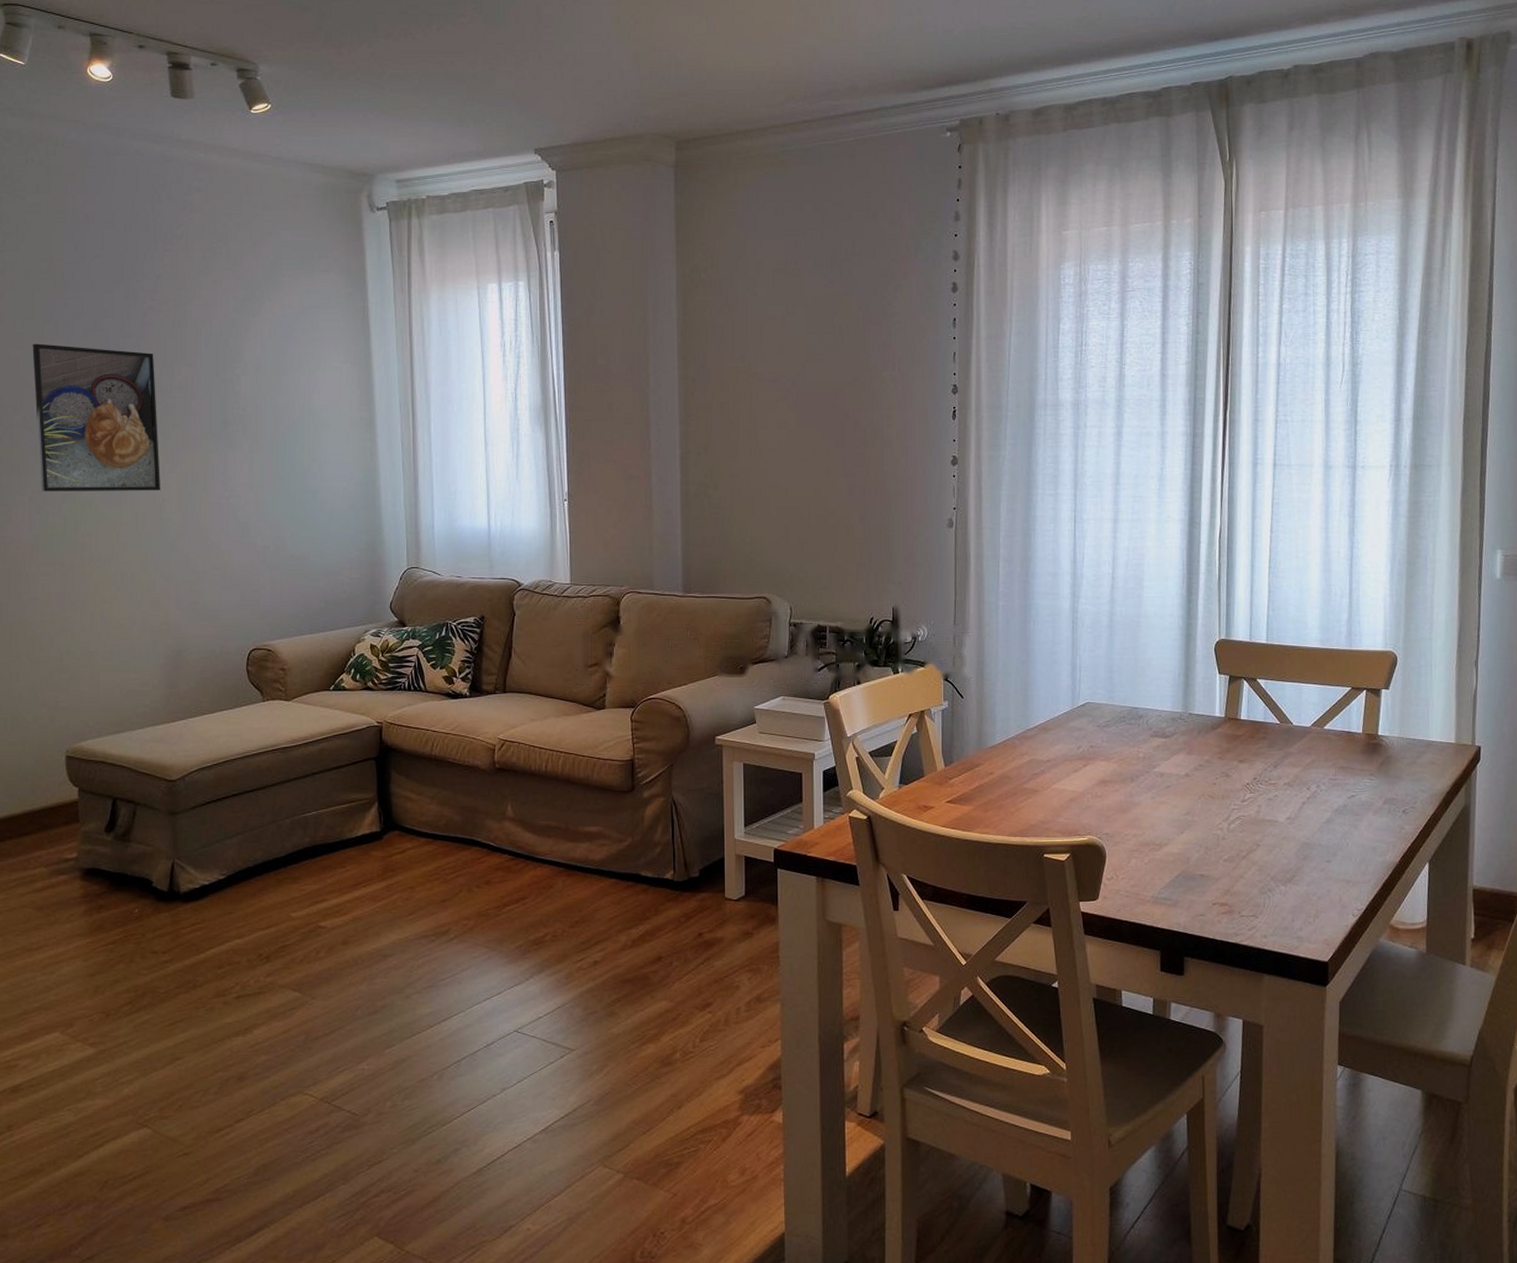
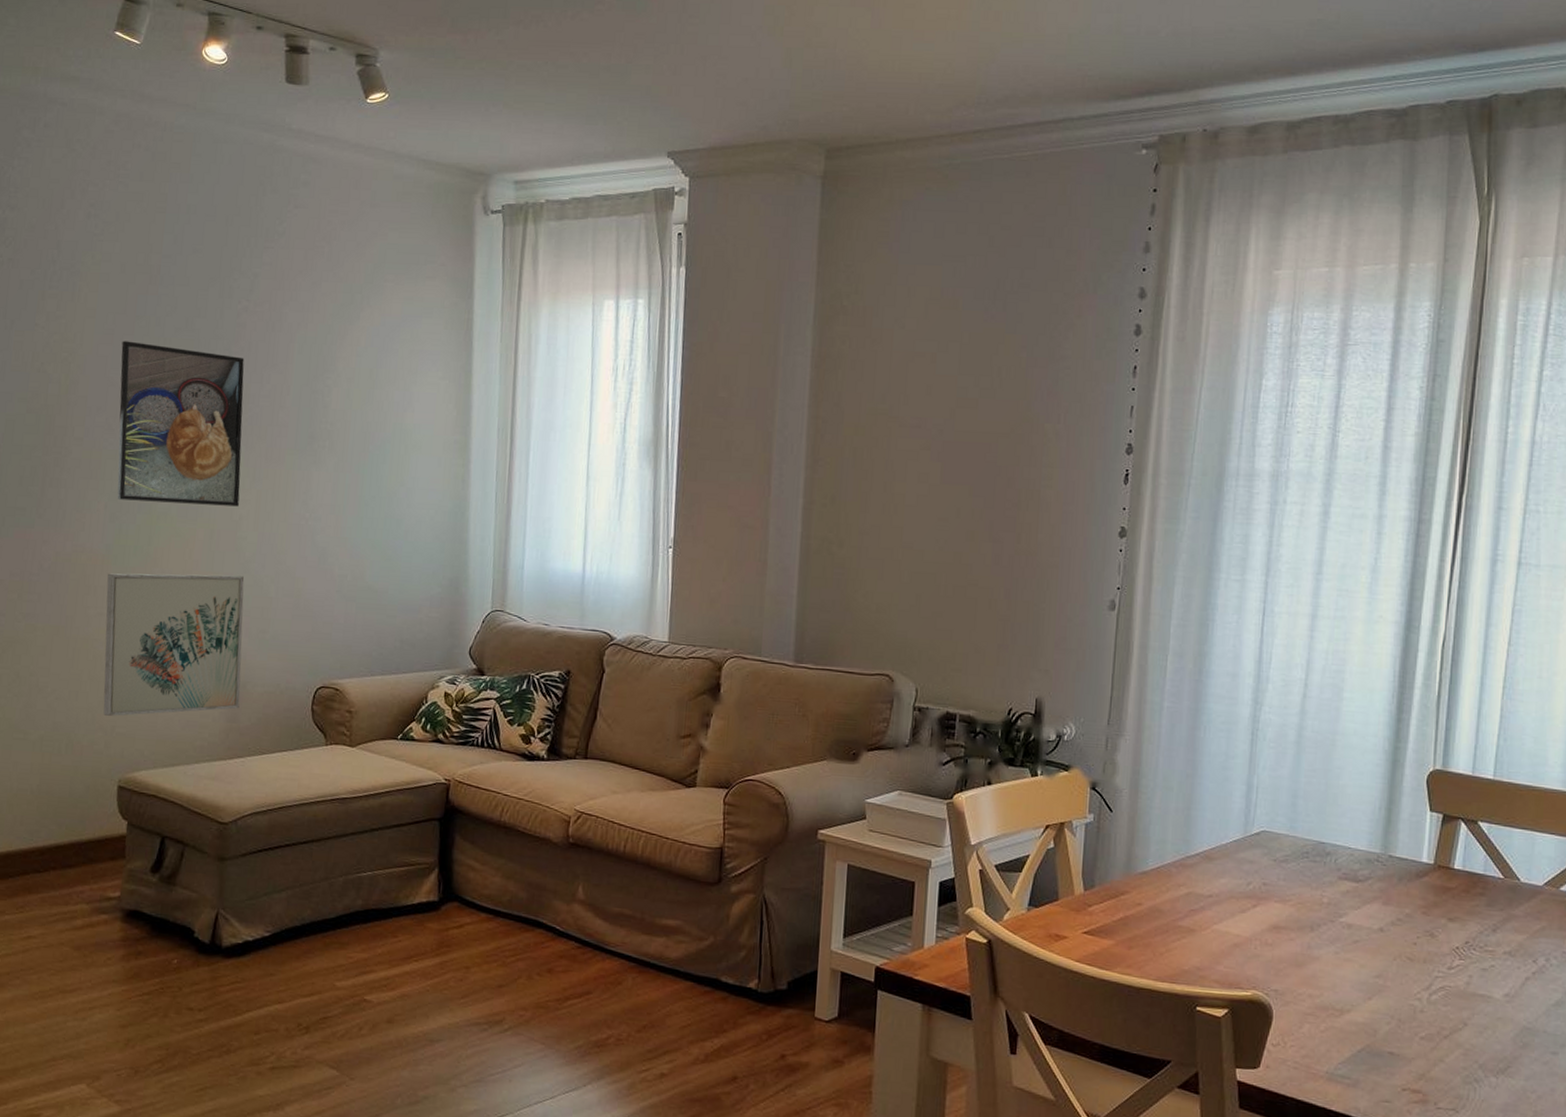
wall art: none [38,554,178,692] -> present [103,573,245,716]

